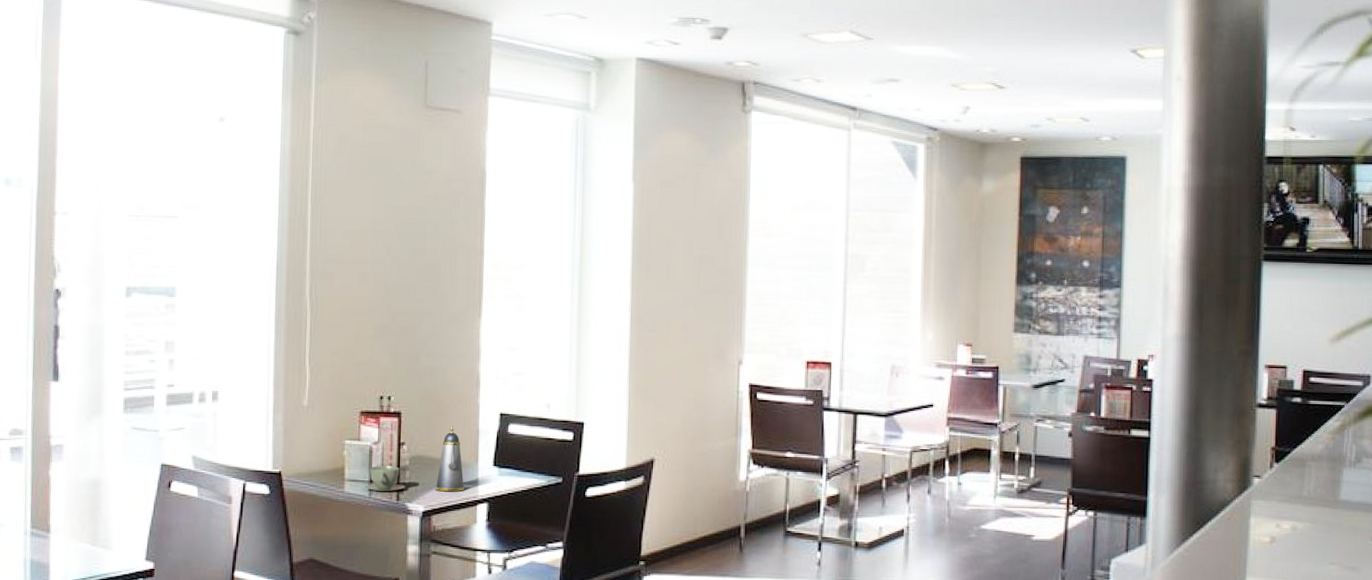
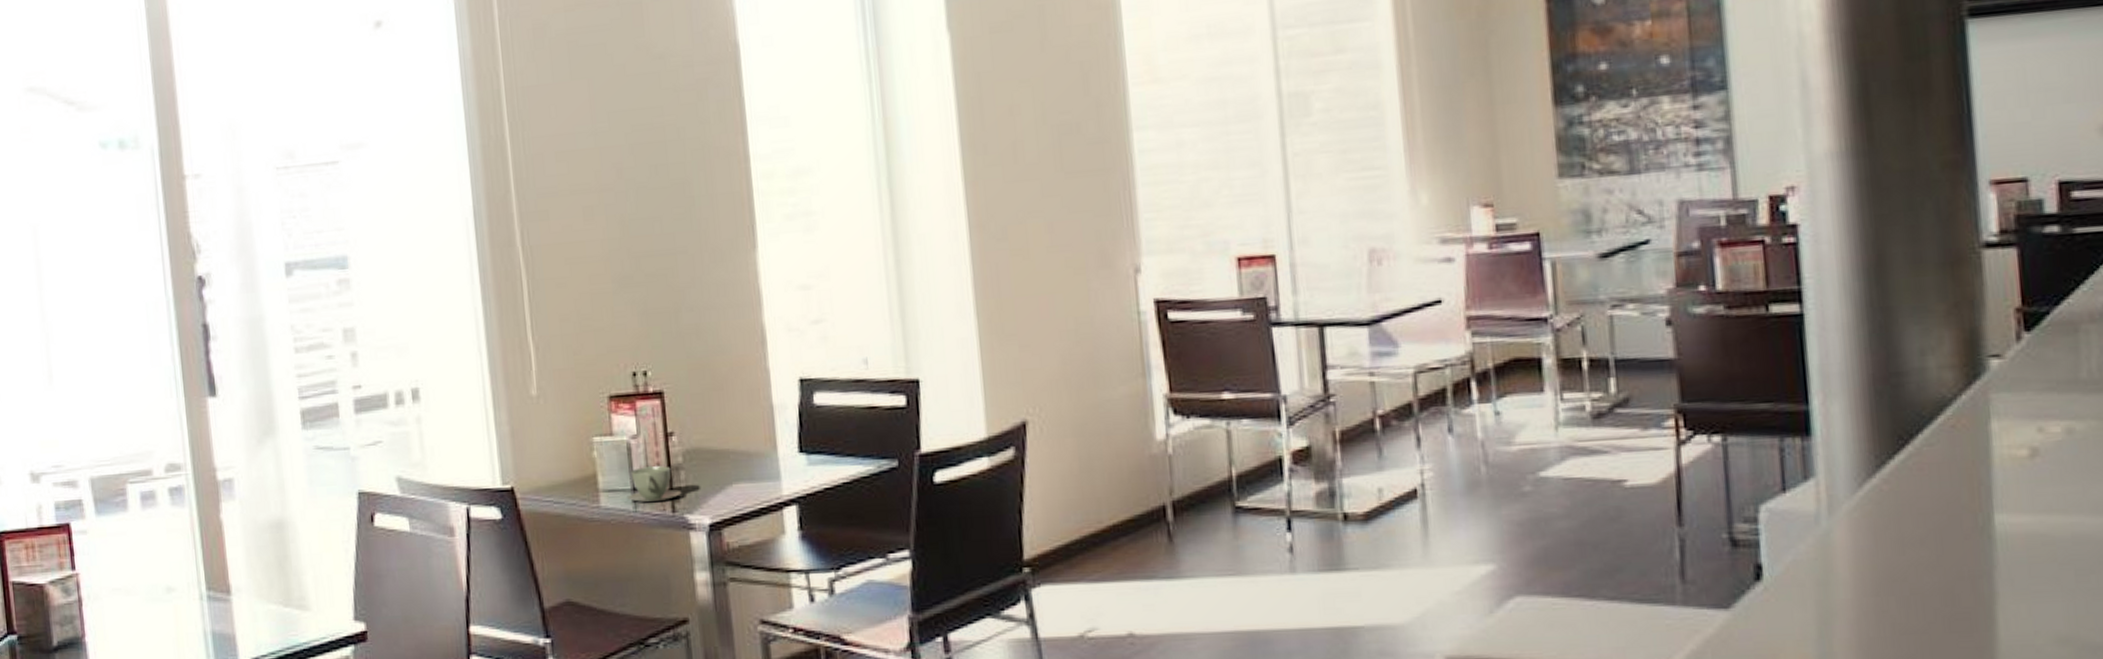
coffee pot: present [435,426,465,492] -> none [722,403,764,495]

